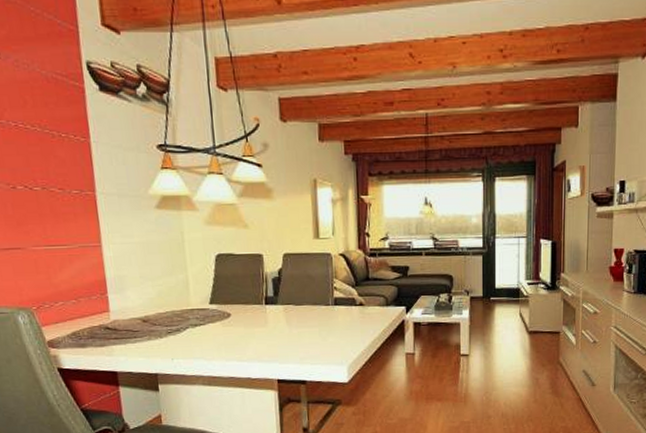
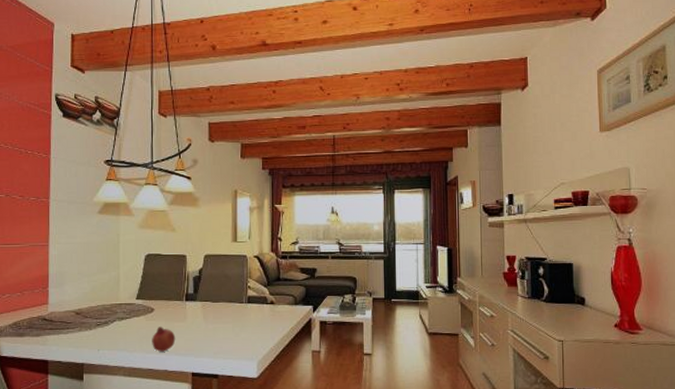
fruit: none [231,333,258,359] -> present [152,327,176,352]

